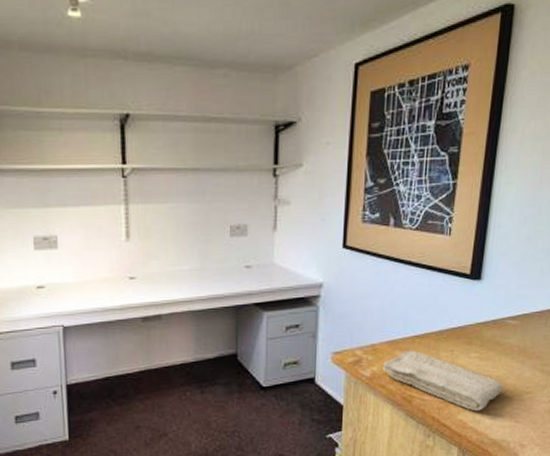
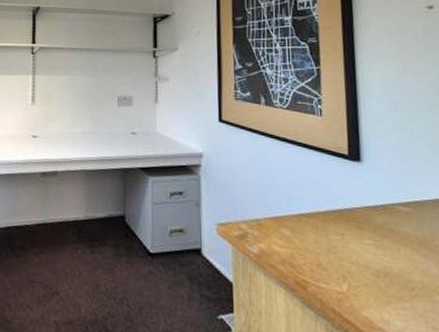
washcloth: present [383,350,504,411] -> none [270,229,410,309]

